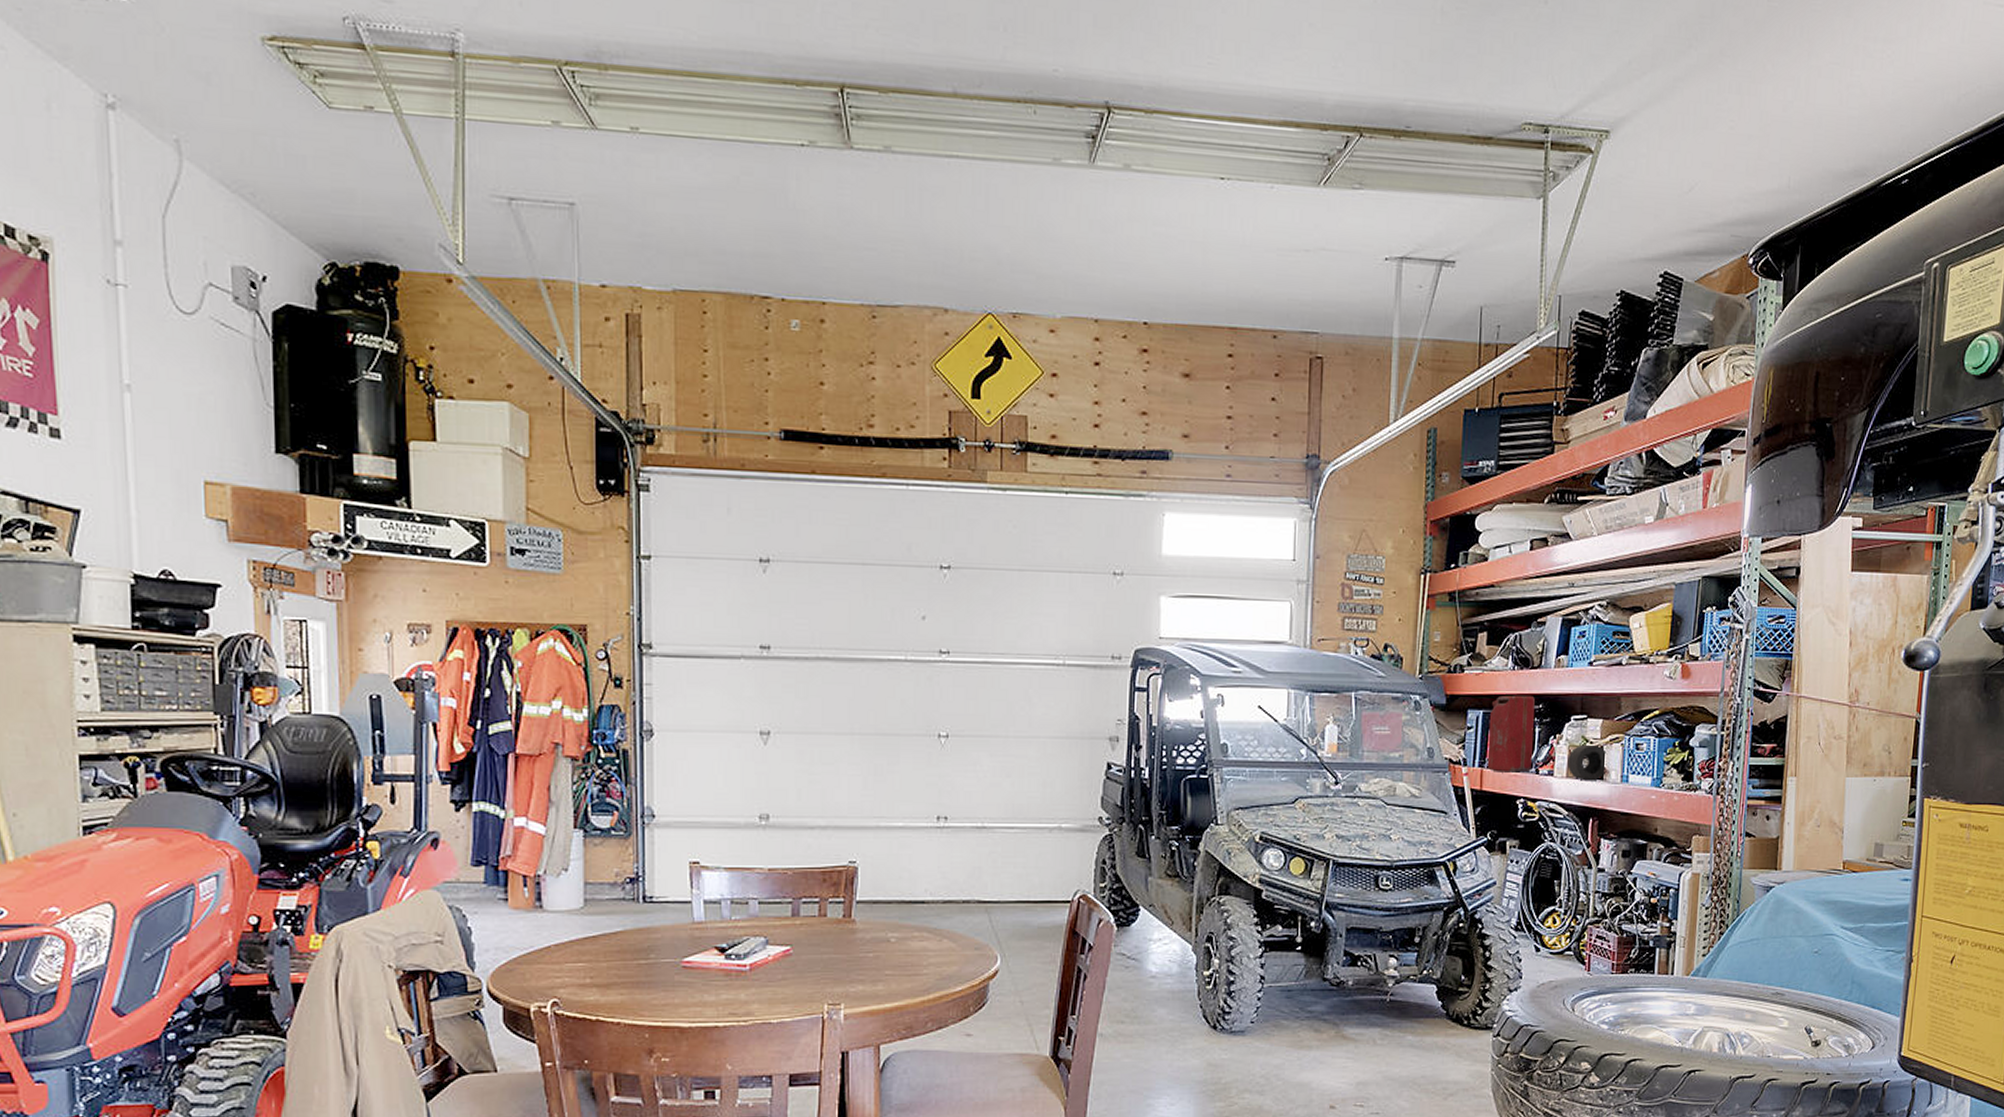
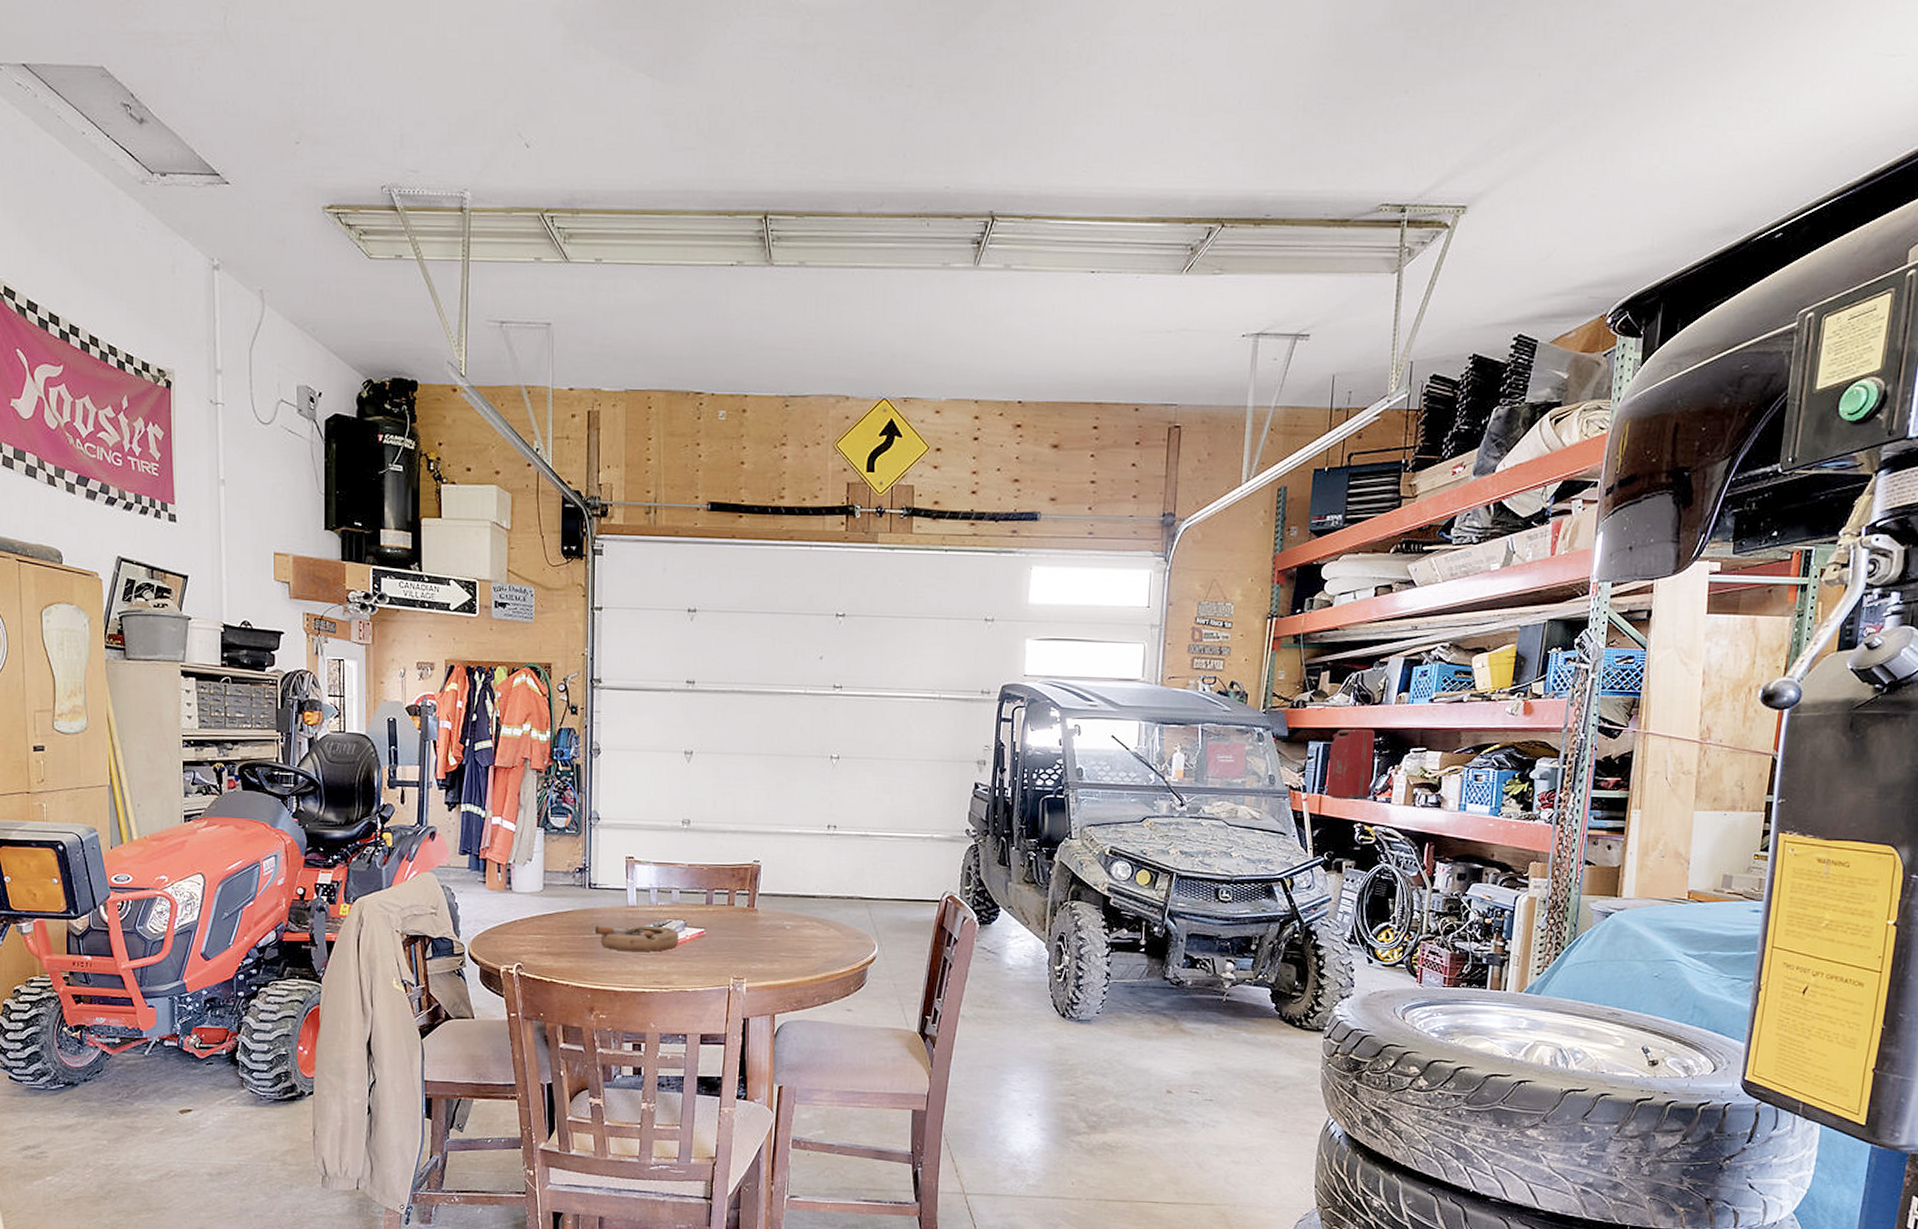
ashtray: none [652,945,760,979] -> present [595,925,679,952]
duct tape: present [1567,744,1608,781] -> none [1405,774,1446,809]

